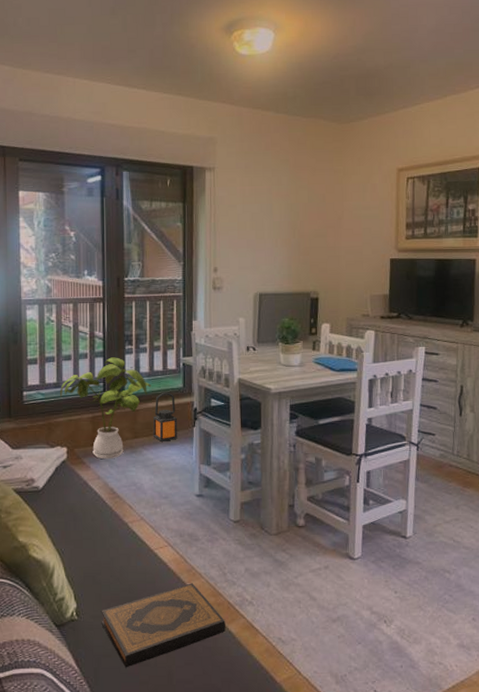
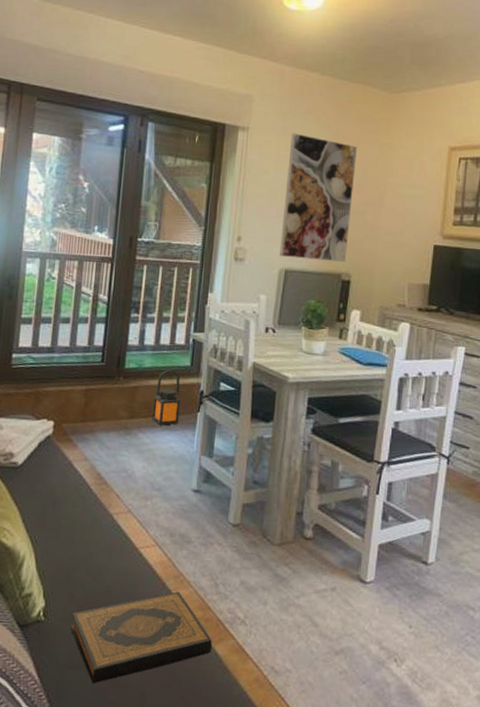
house plant: present [59,357,152,460] -> none [52,324,156,439]
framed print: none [253,169,315,283] -> present [280,133,358,262]

